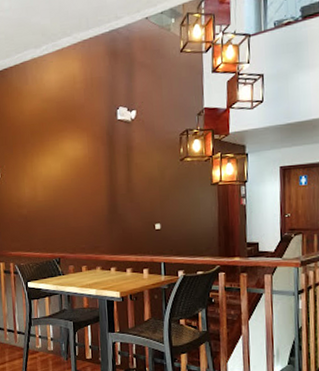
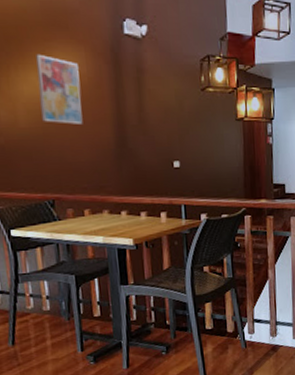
wall art: none [52,142,84,196] -> present [36,54,83,124]

